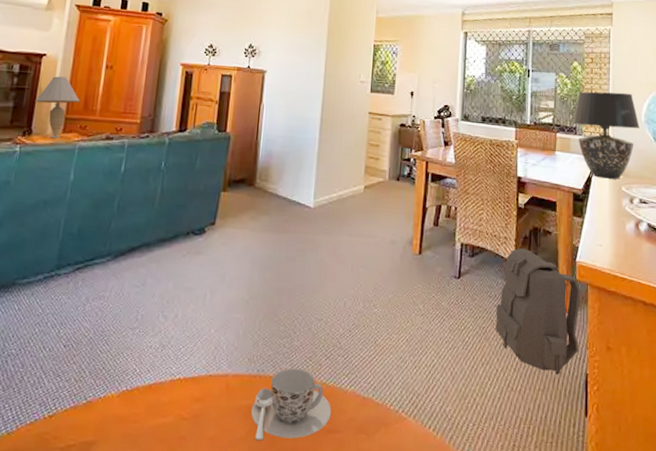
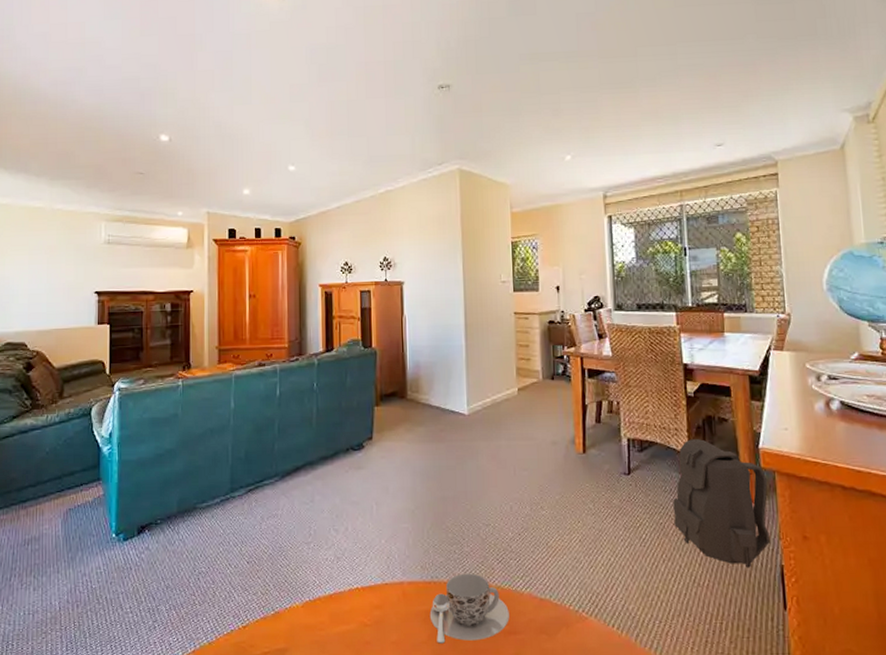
table lamp: present [35,76,80,139] -> none [189,310,230,370]
table lamp: present [572,91,640,179] -> none [741,260,821,357]

